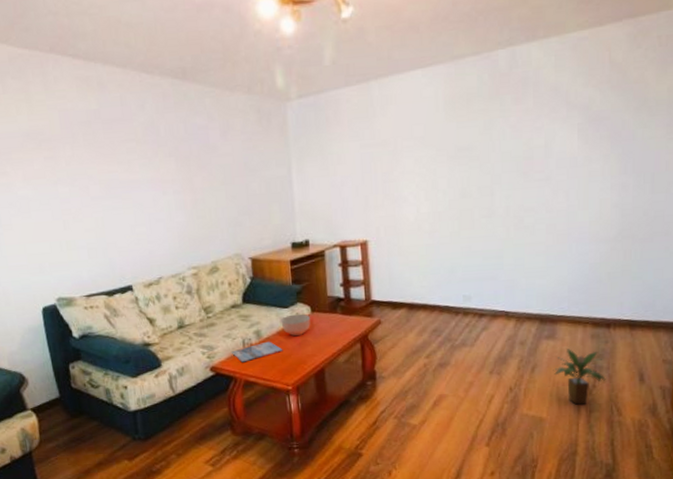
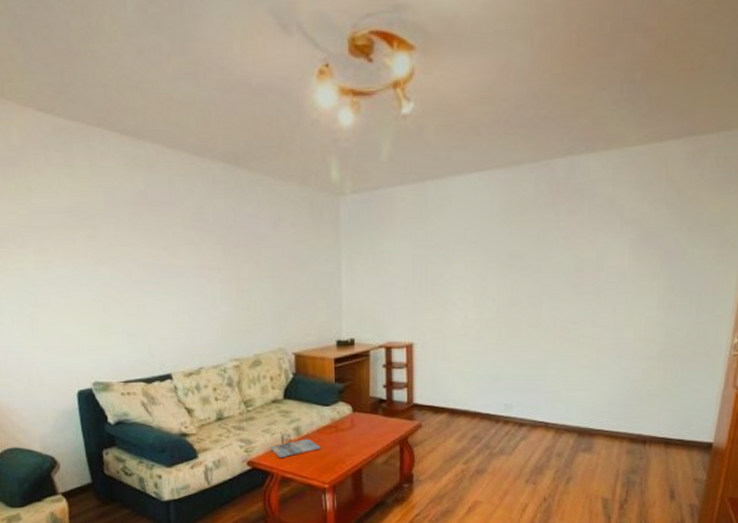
bowl: present [281,314,311,337] -> none [321,413,352,435]
potted plant: present [553,349,606,406] -> none [587,463,638,519]

